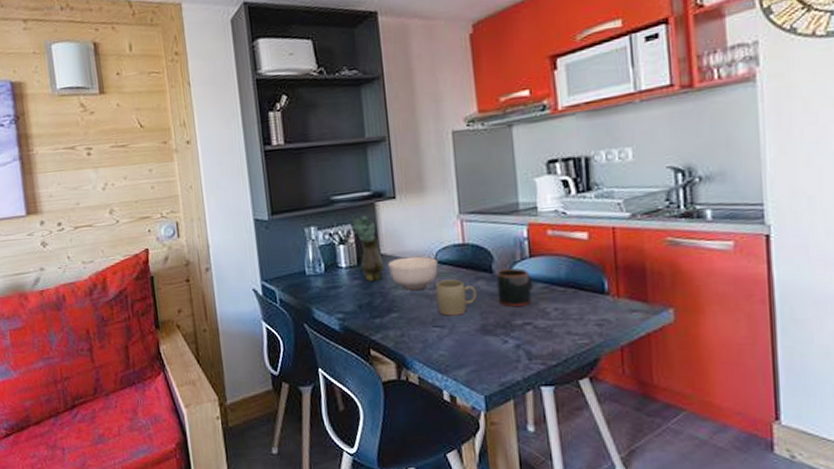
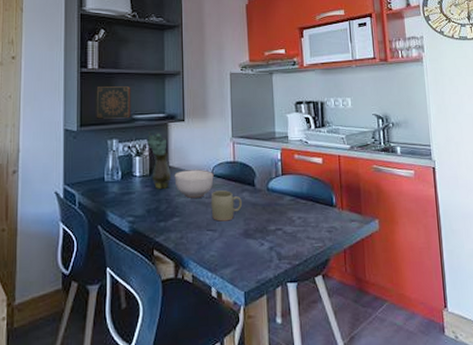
decorative box: none [285,162,329,205] -> present [96,86,131,119]
mug: present [496,268,533,307] -> none [257,184,284,215]

